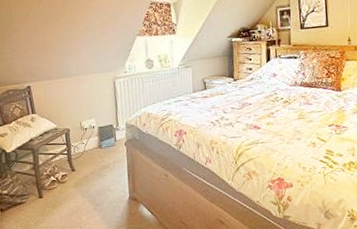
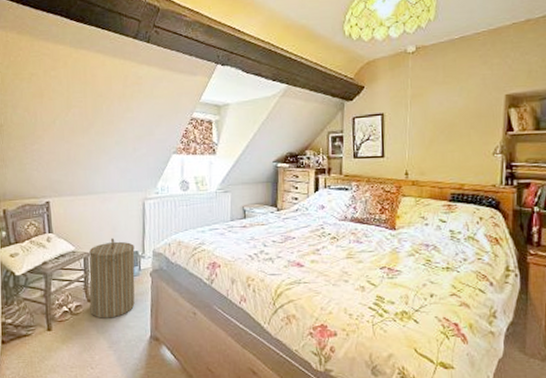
laundry hamper: none [69,114,114,185] -> present [89,237,135,319]

